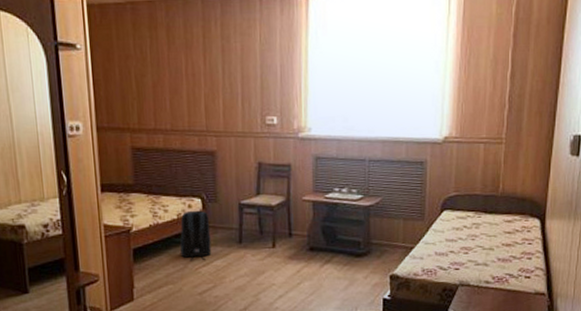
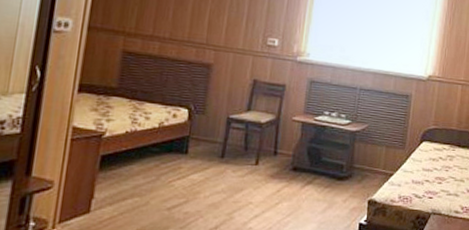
backpack: present [180,210,212,262] -> none [155,120,193,174]

